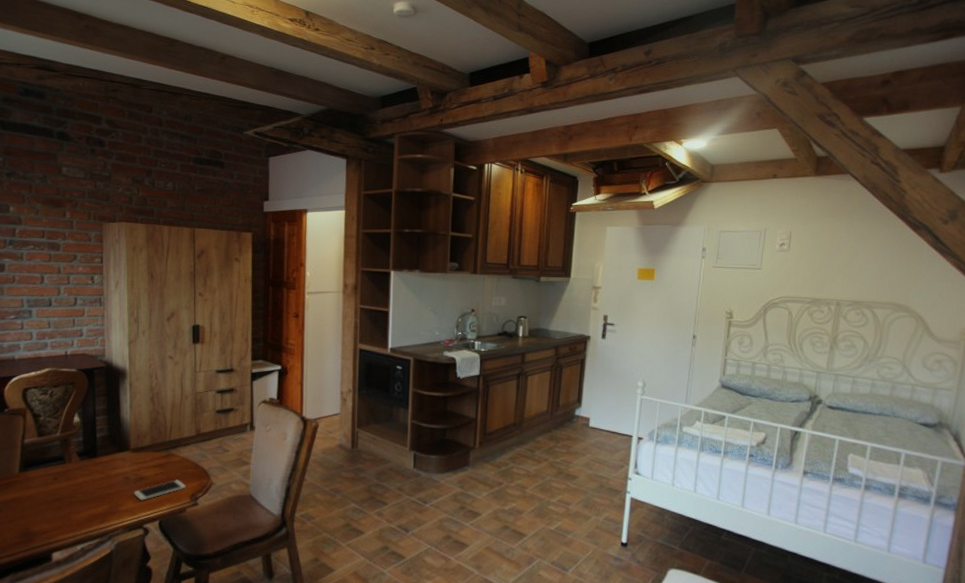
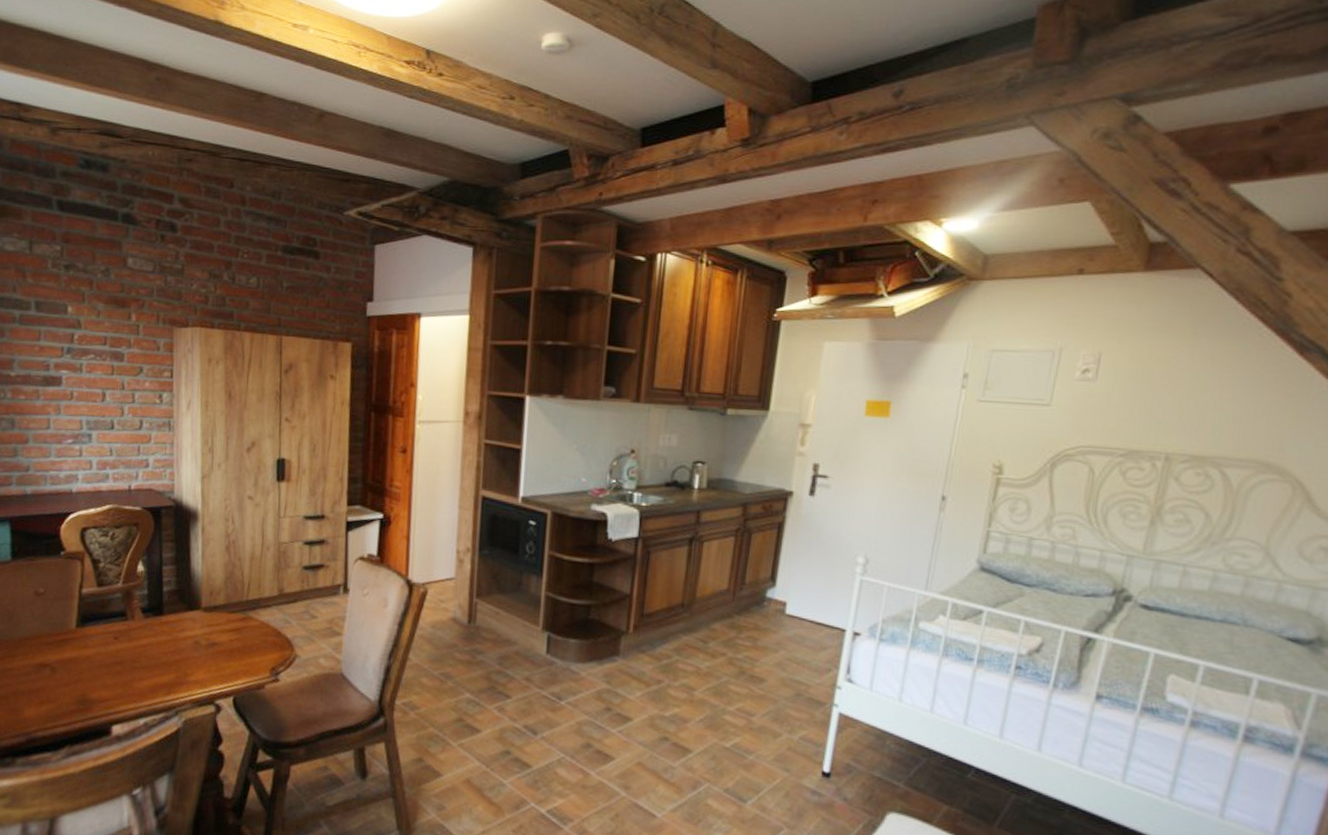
smartphone: present [133,479,186,501] -> none [204,648,265,671]

